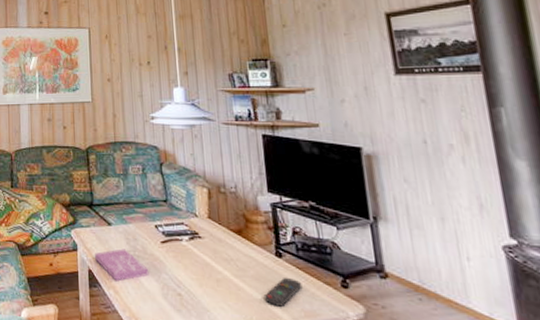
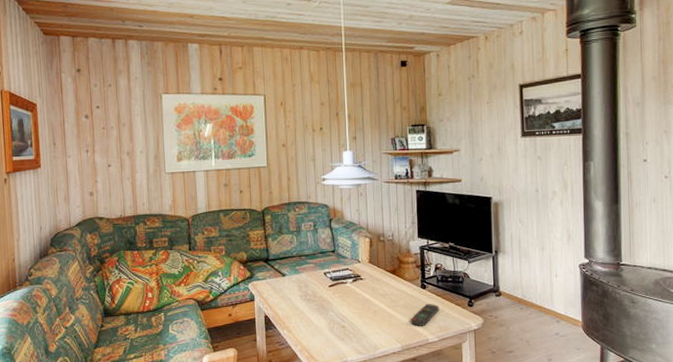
book: present [95,249,149,281] -> none [270,295,318,322]

